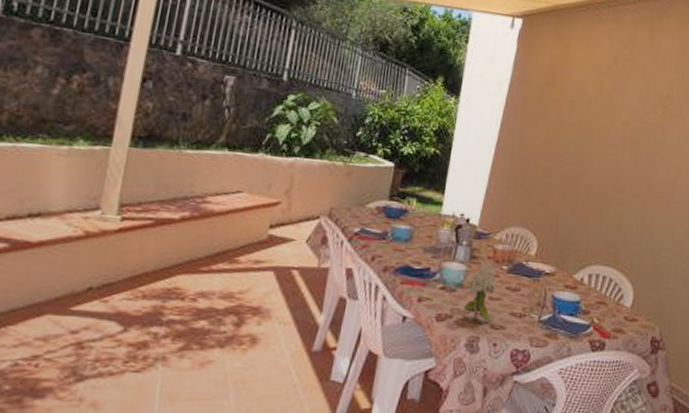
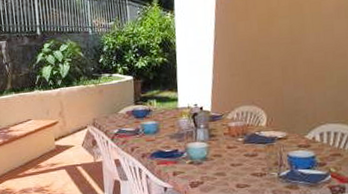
flower: present [464,262,497,323] -> none [211,137,237,184]

